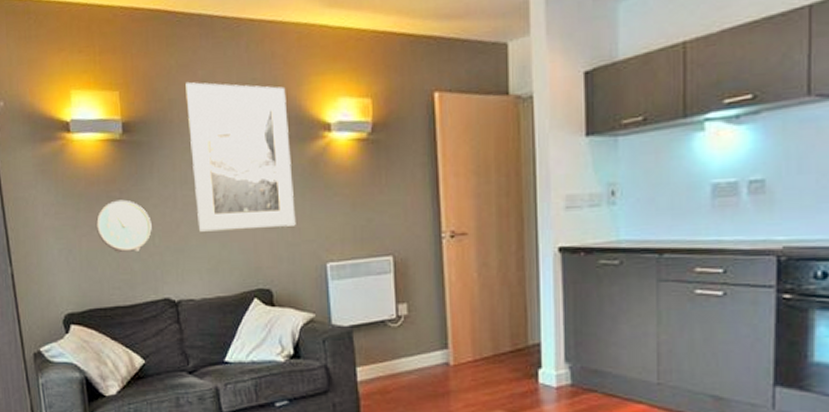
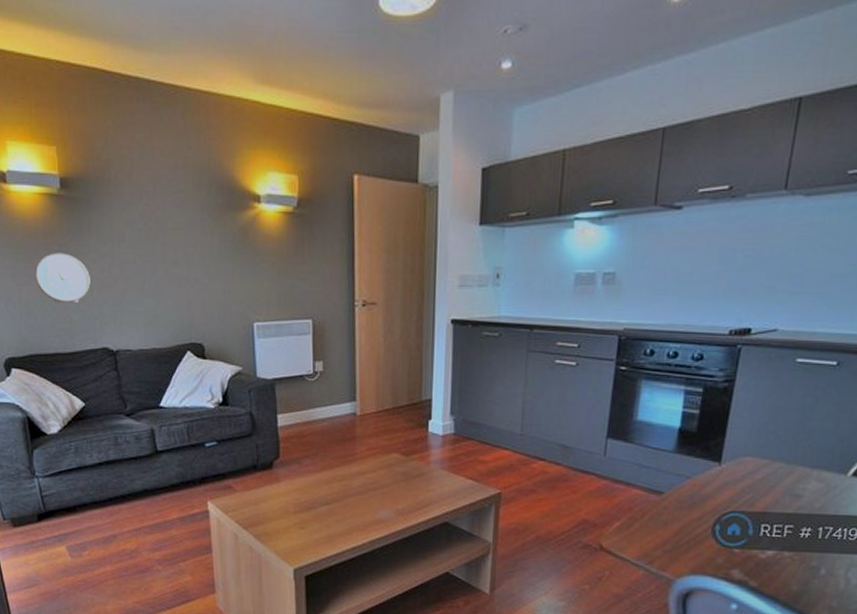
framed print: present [186,81,296,232] -> none [123,143,227,288]

